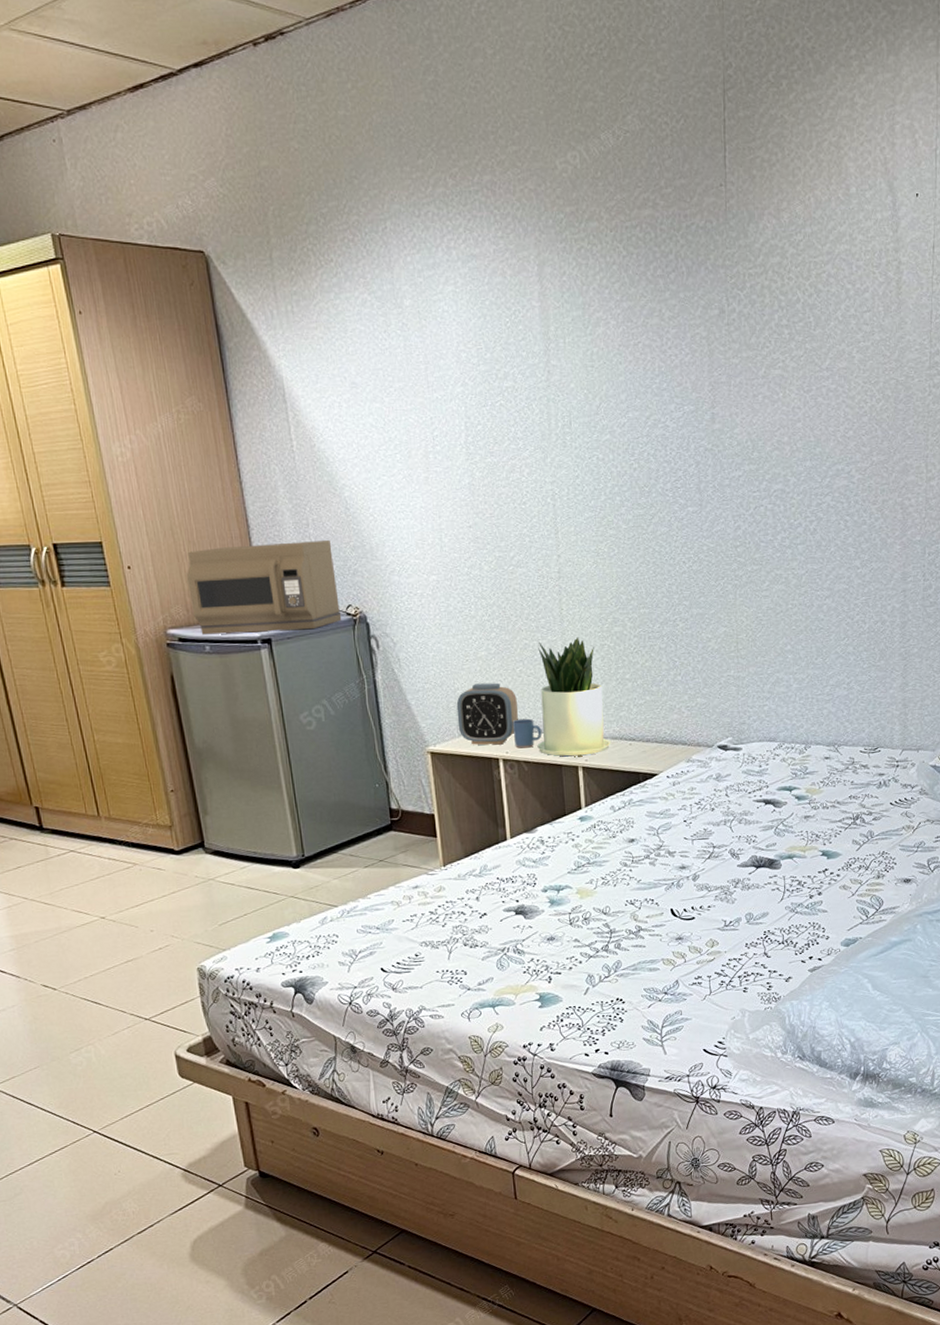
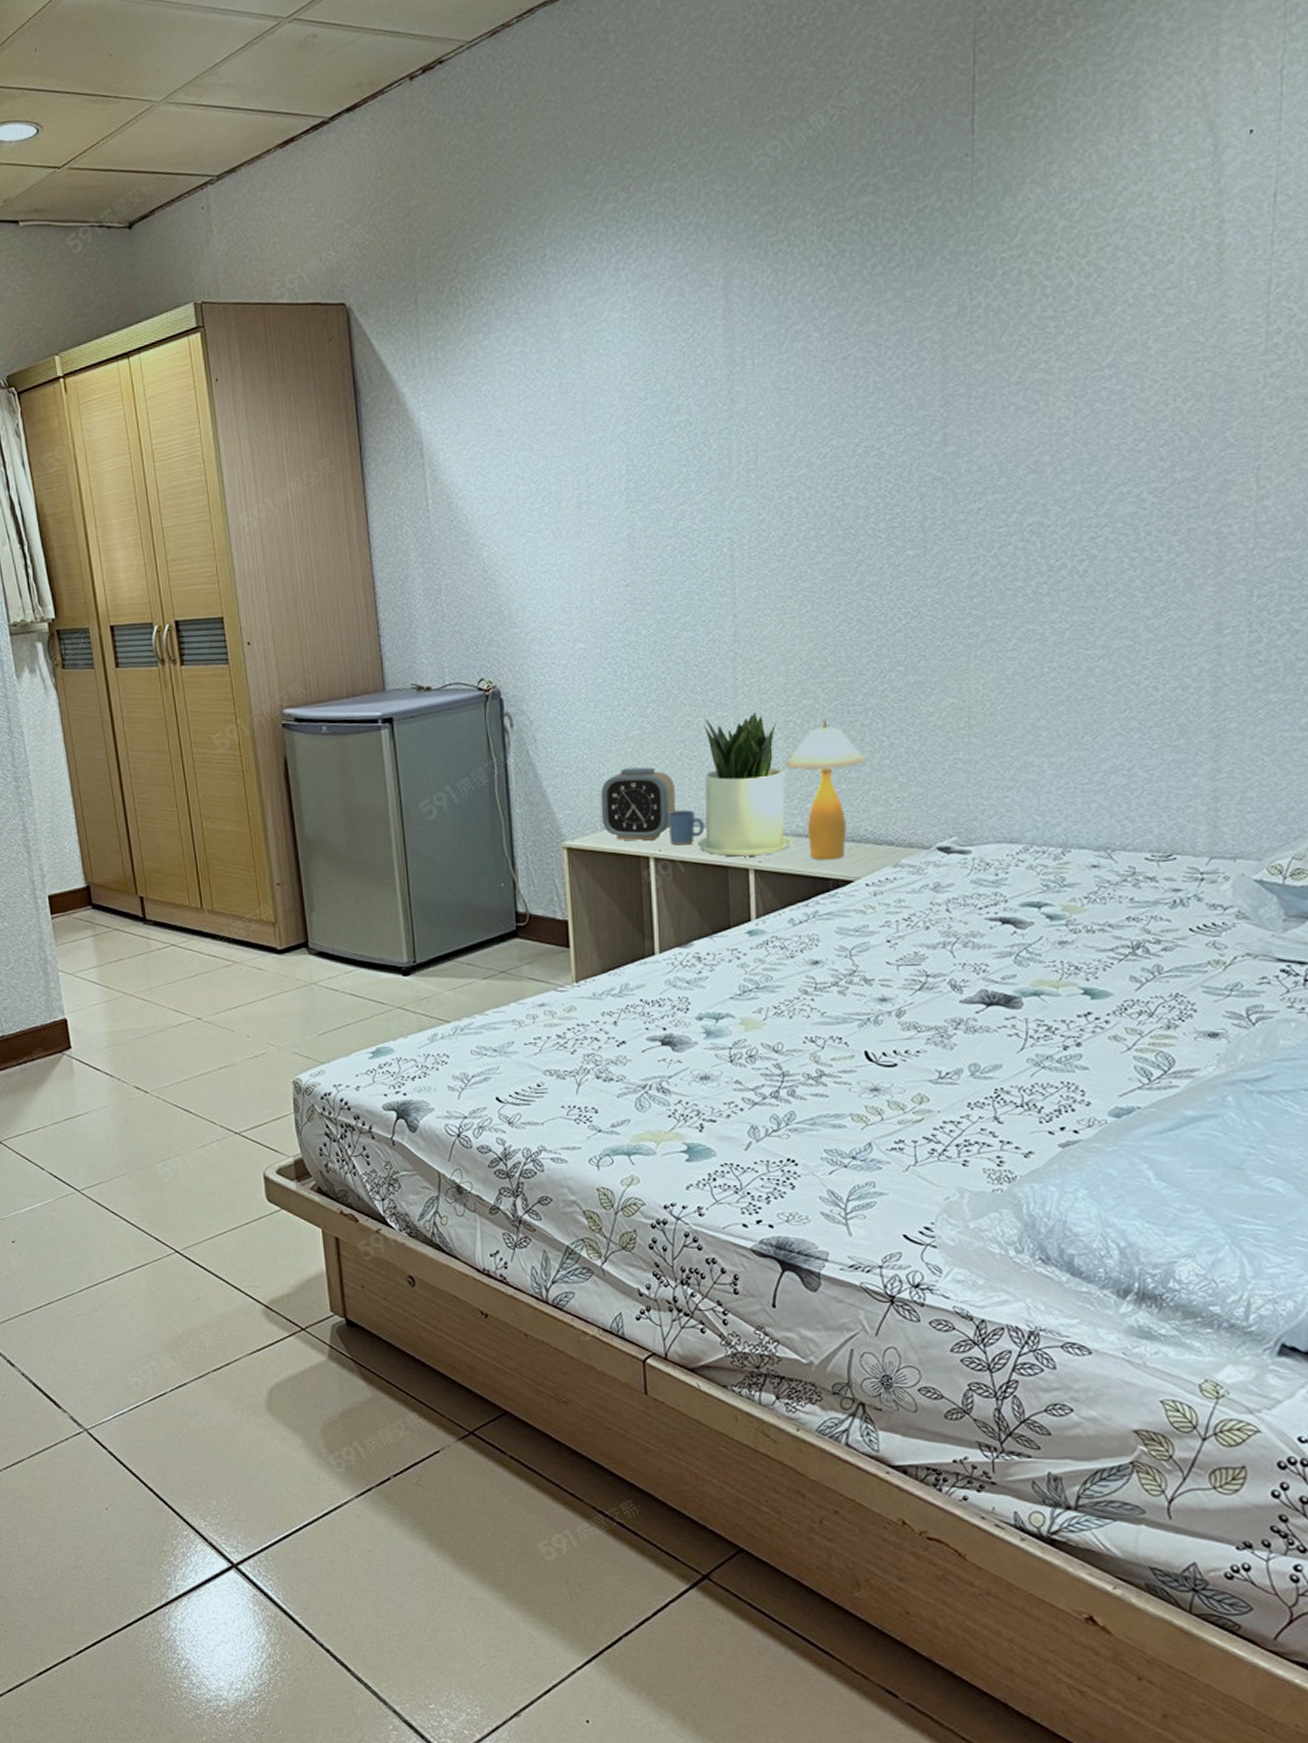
microwave: present [186,539,342,635] -> none [306,606,472,714]
table lamp: none [602,642,665,759] -> present [784,717,868,861]

